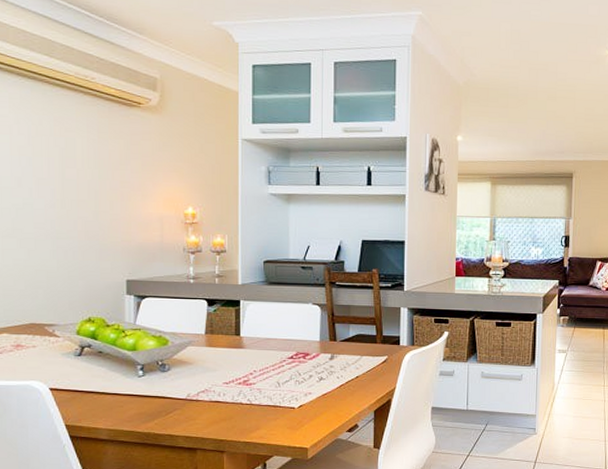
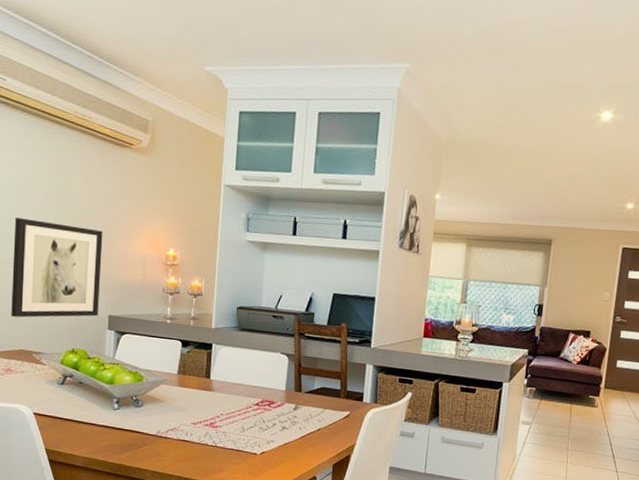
wall art: none [15,186,116,289] -> present [11,218,103,318]

